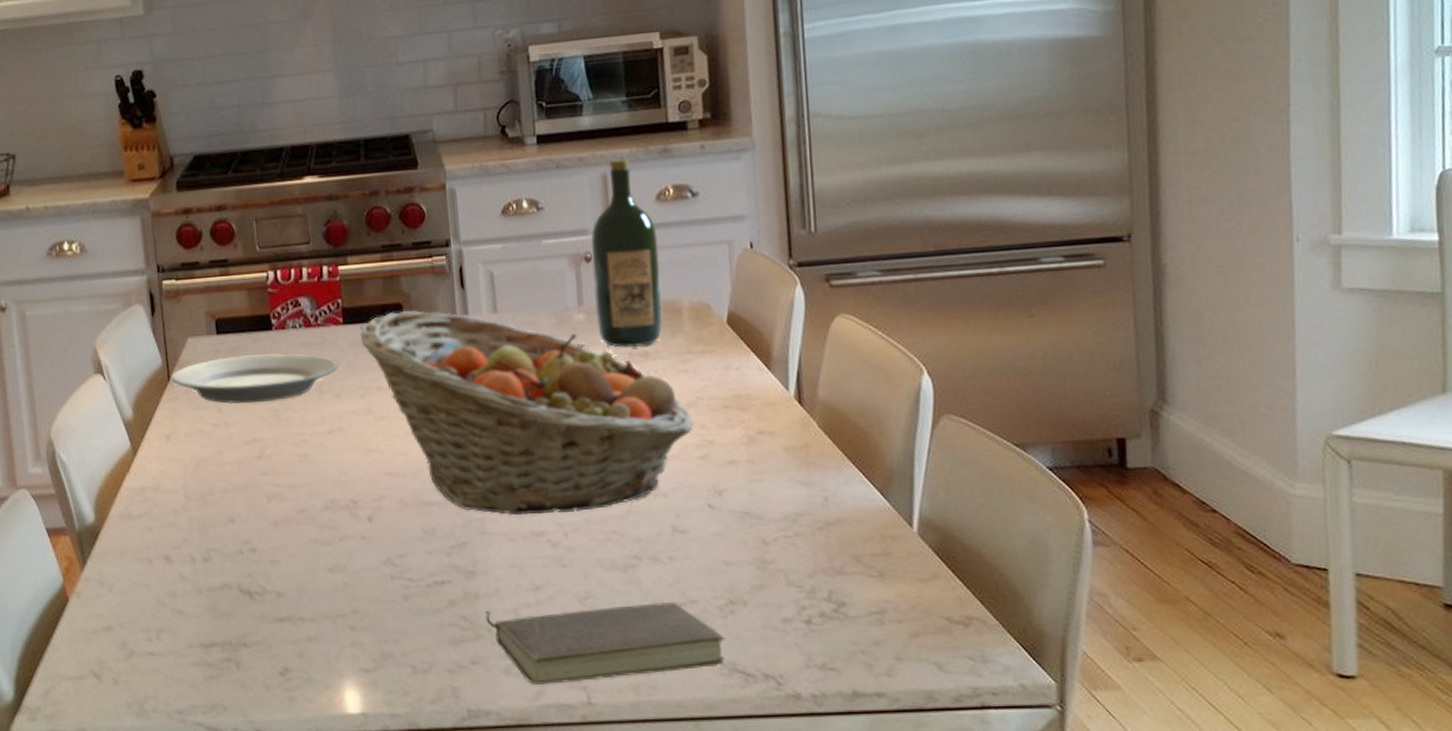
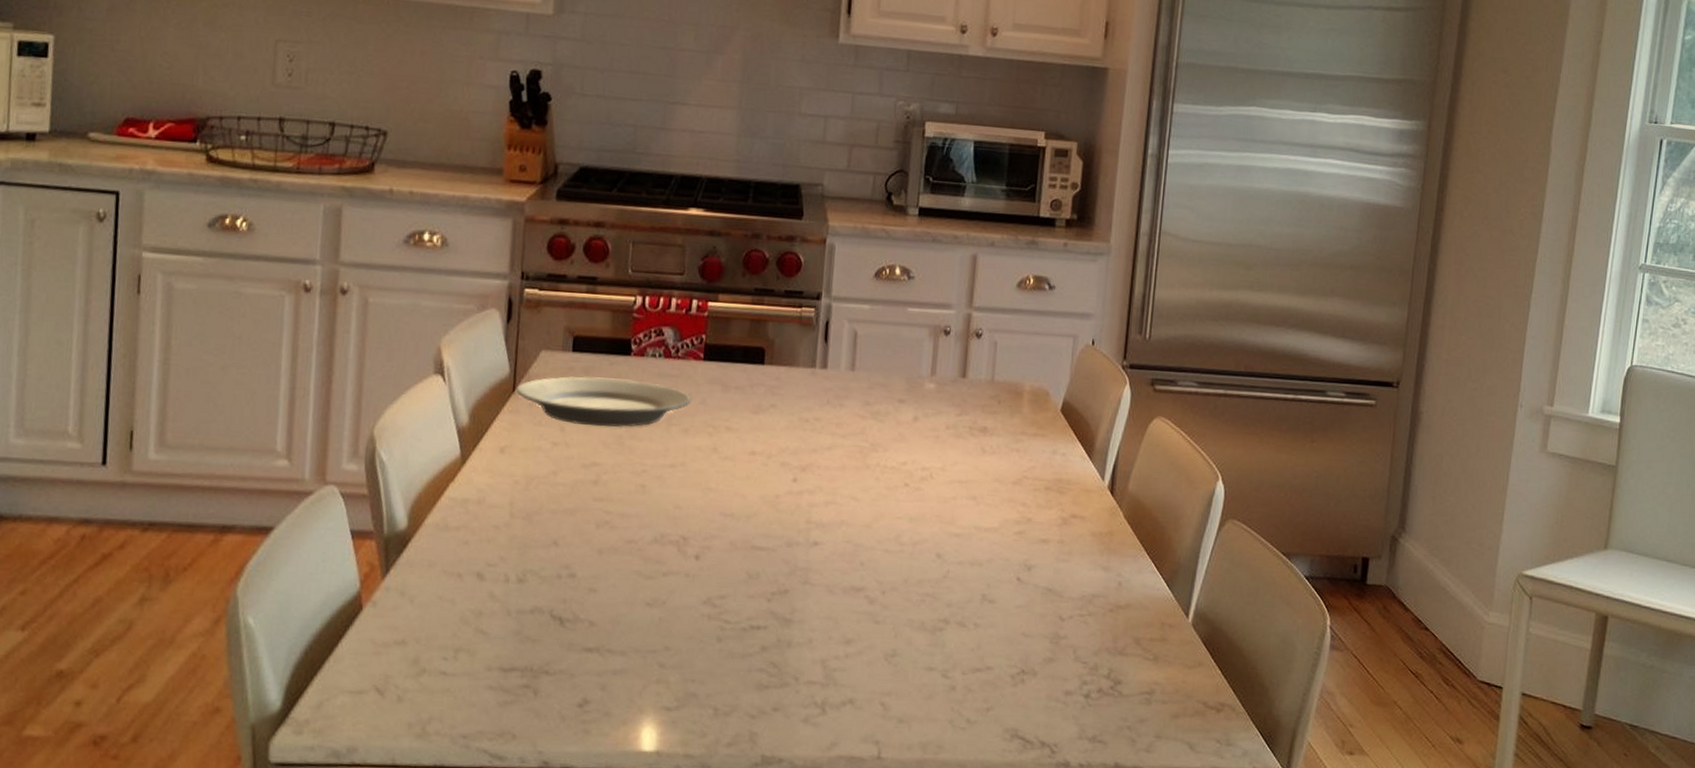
fruit basket: present [360,310,693,516] -> none [718,355,1016,572]
book: present [485,601,726,686] -> none [794,659,1013,737]
wine bottle: present [591,158,663,348] -> none [945,243,1013,422]

